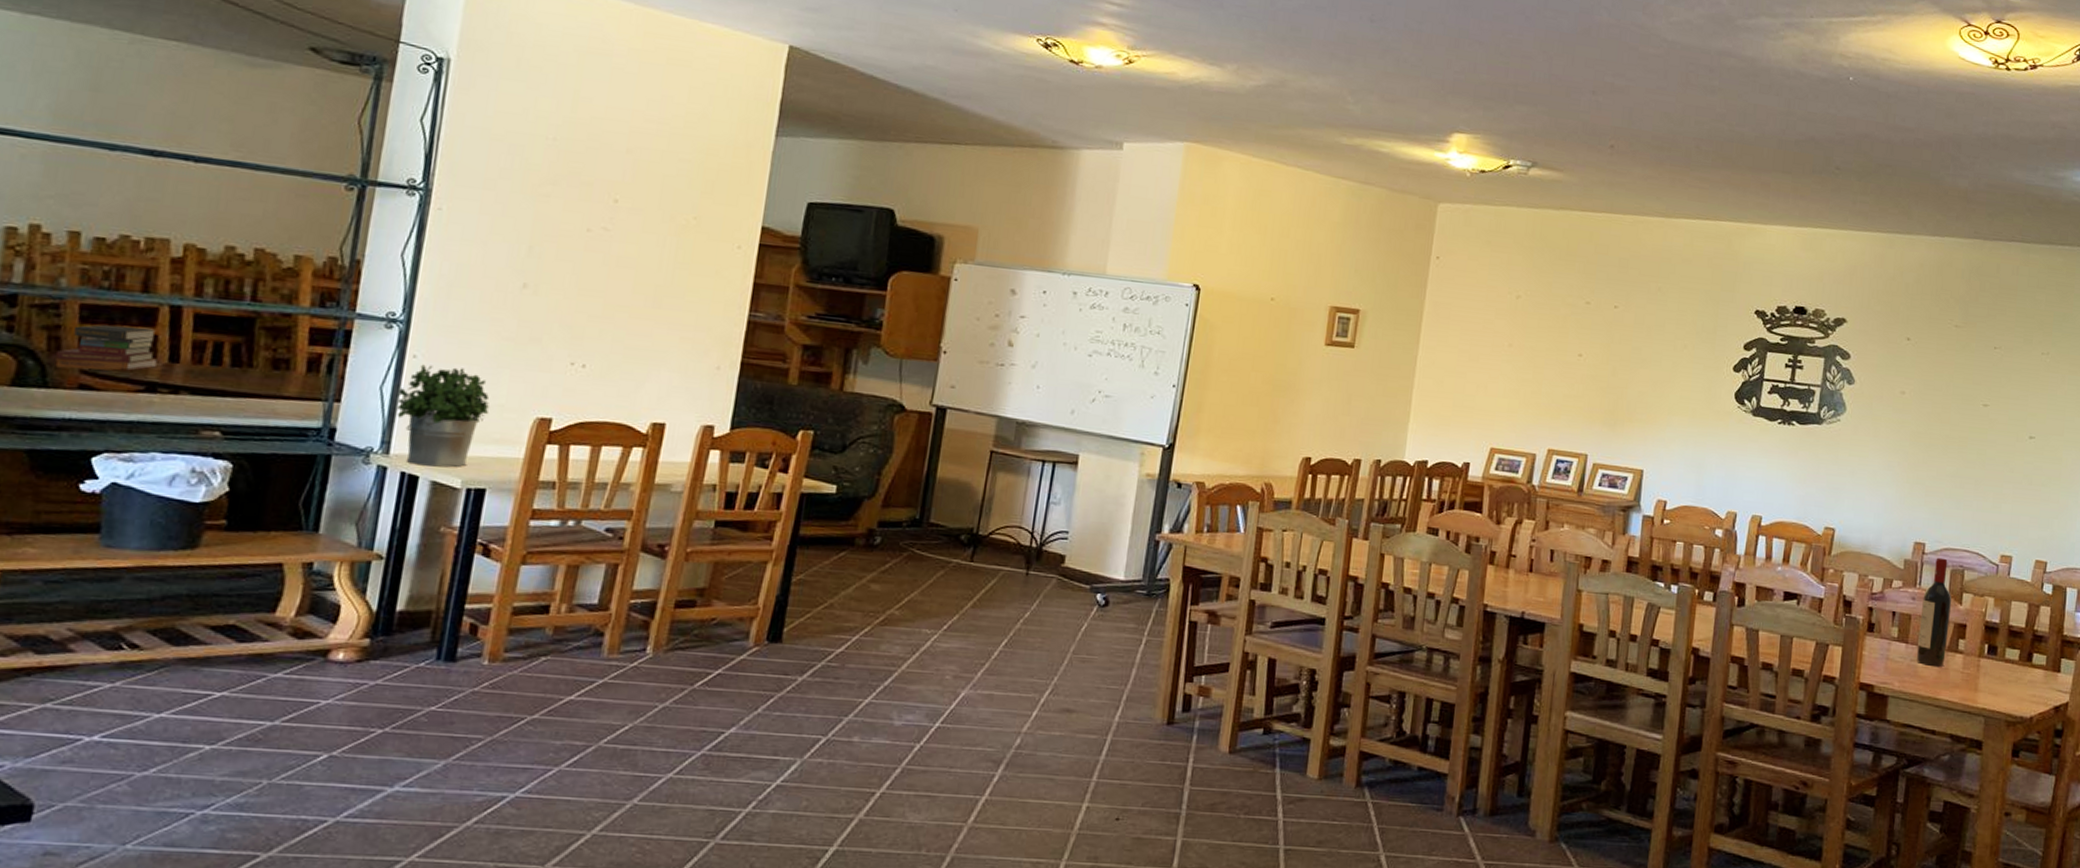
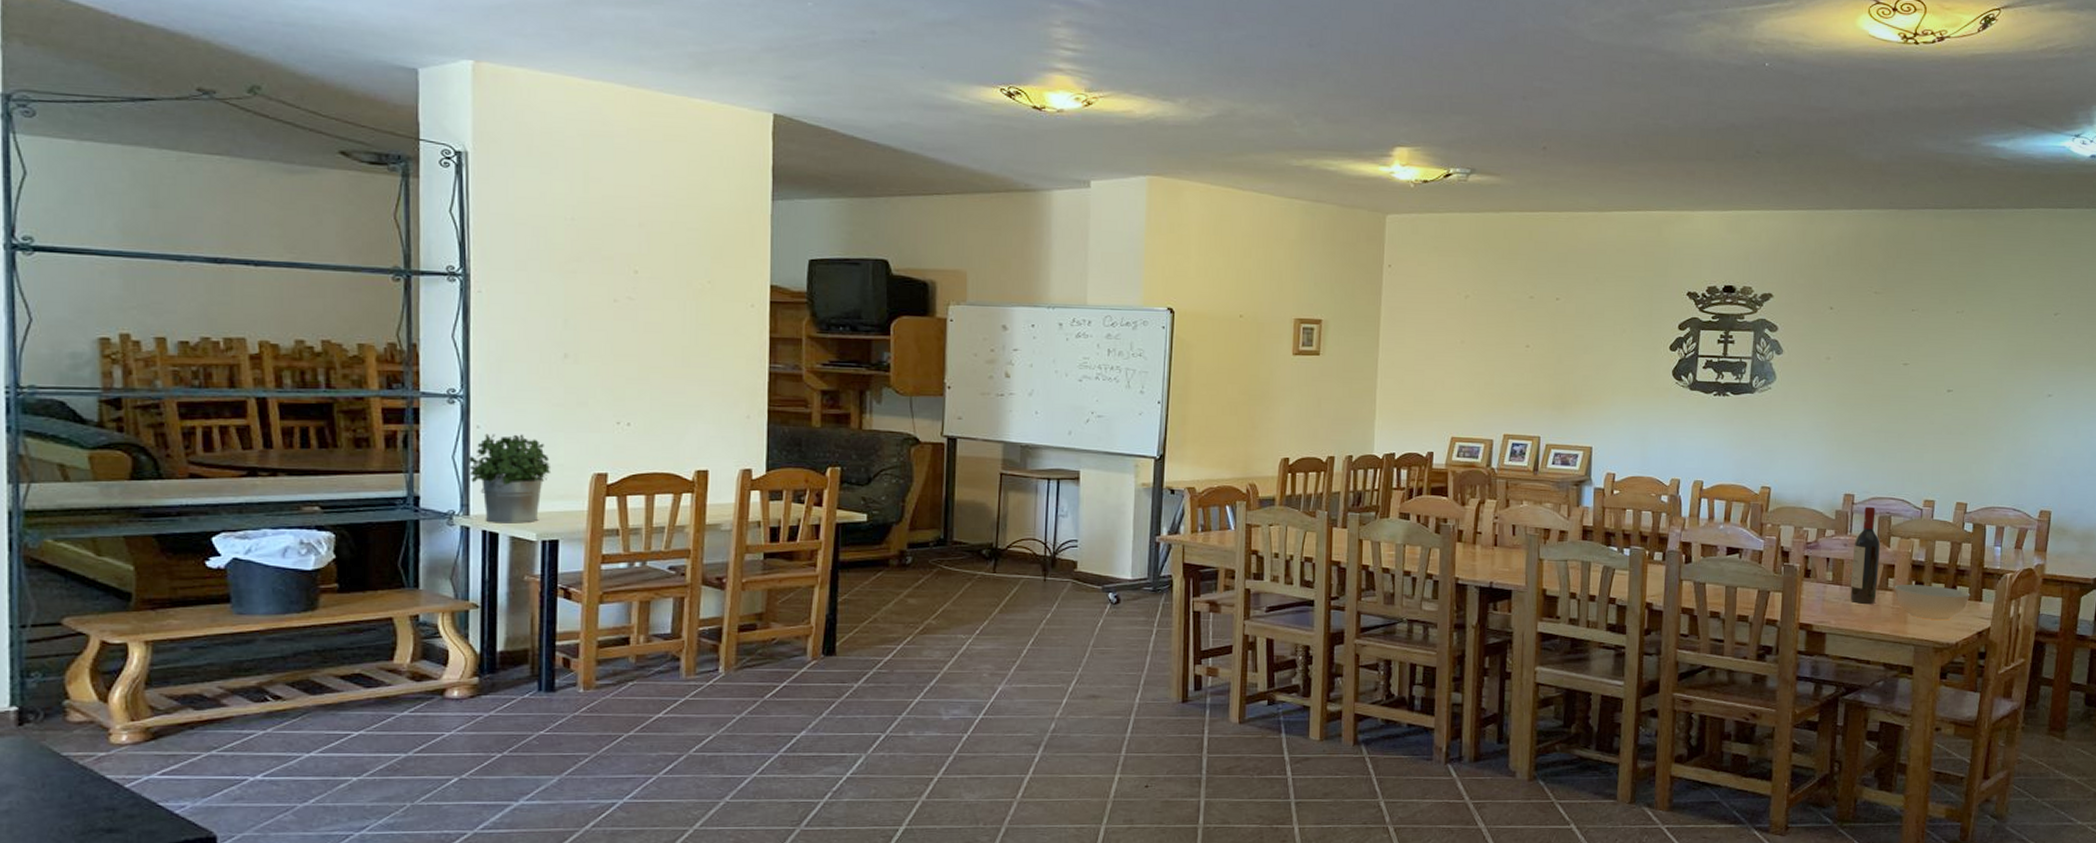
books: present [54,324,158,372] -> none [165,419,255,461]
bowl: none [1965,647,2048,691] -> present [1895,585,1970,621]

